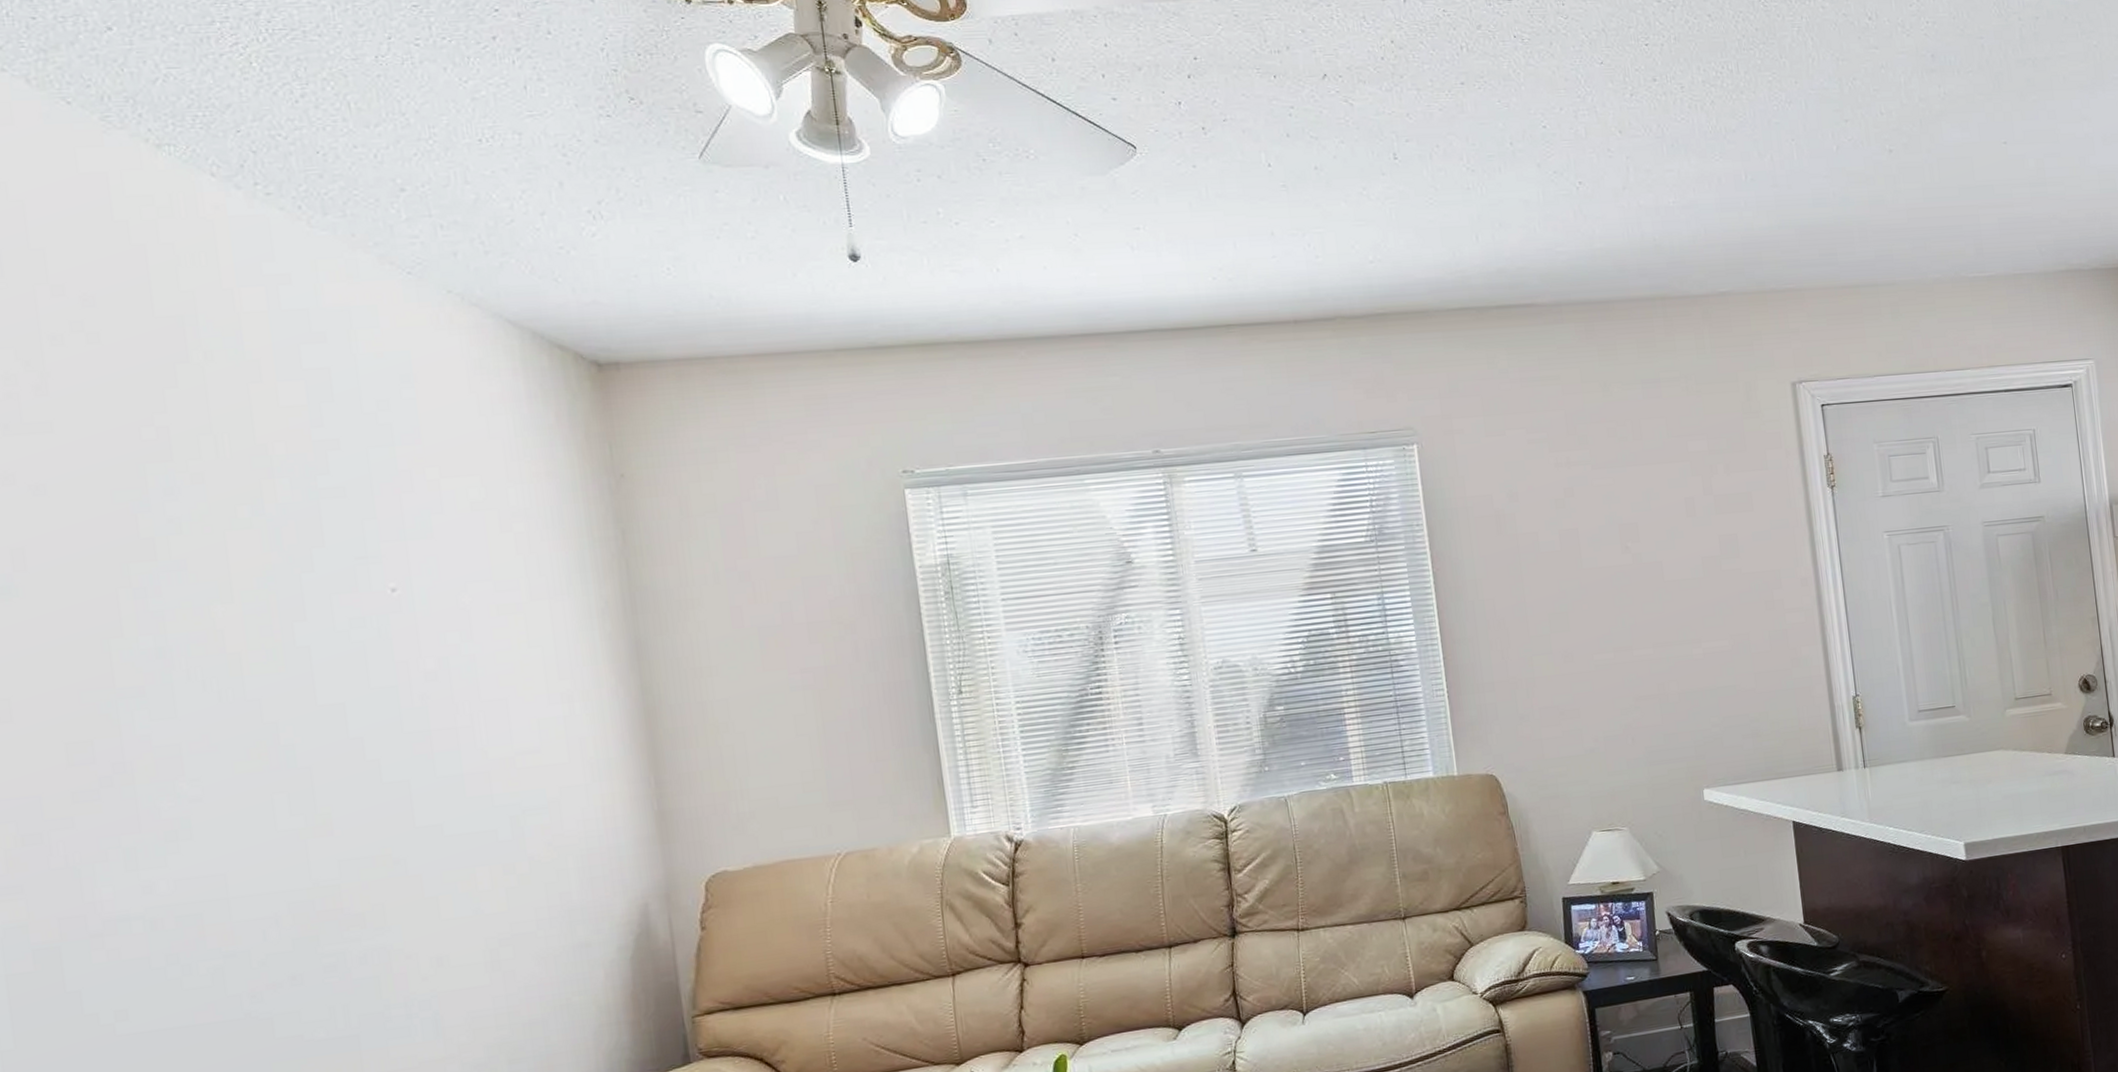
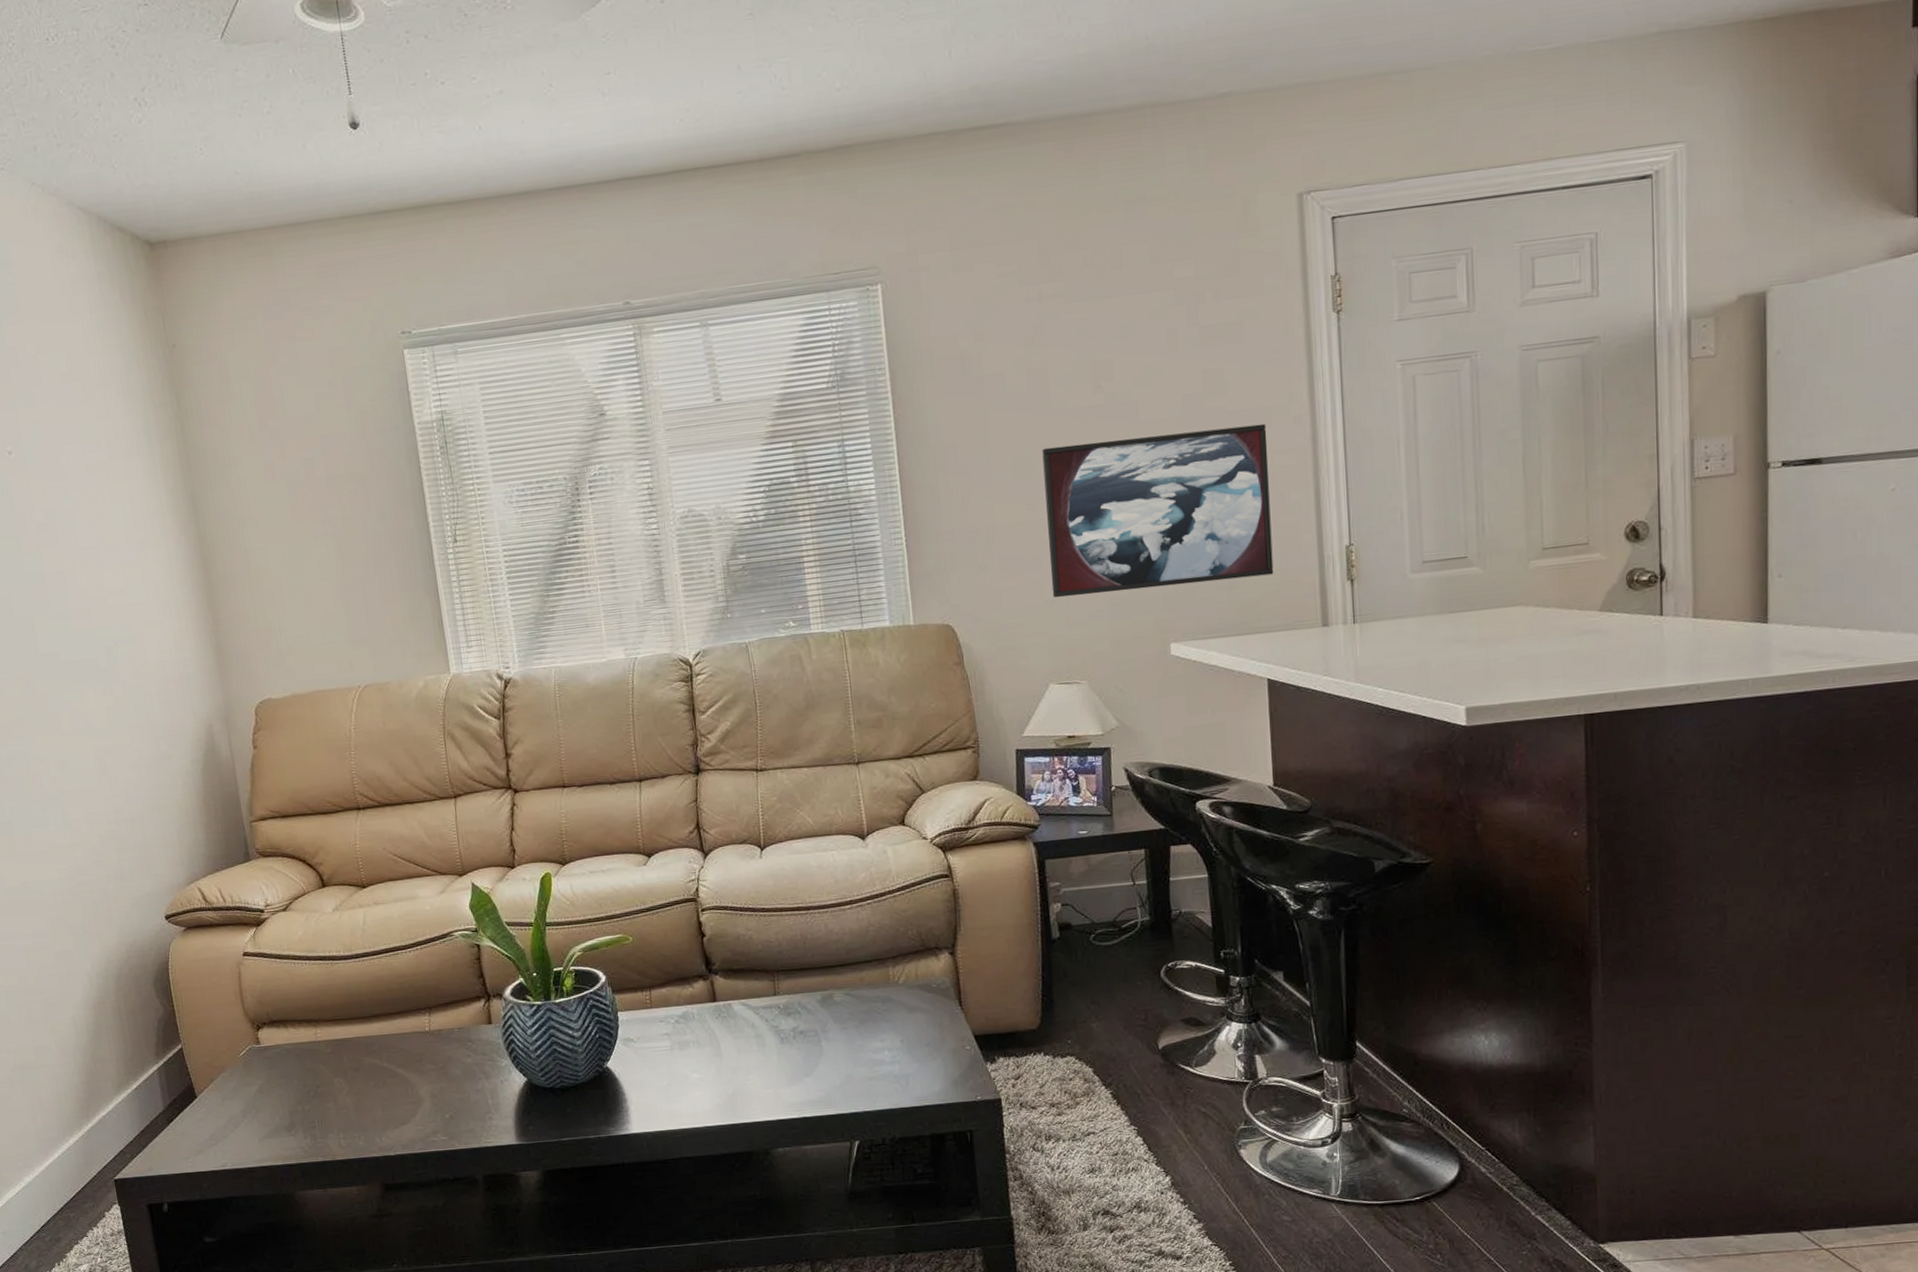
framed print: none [1576,585,1792,747] -> present [1042,423,1274,598]

